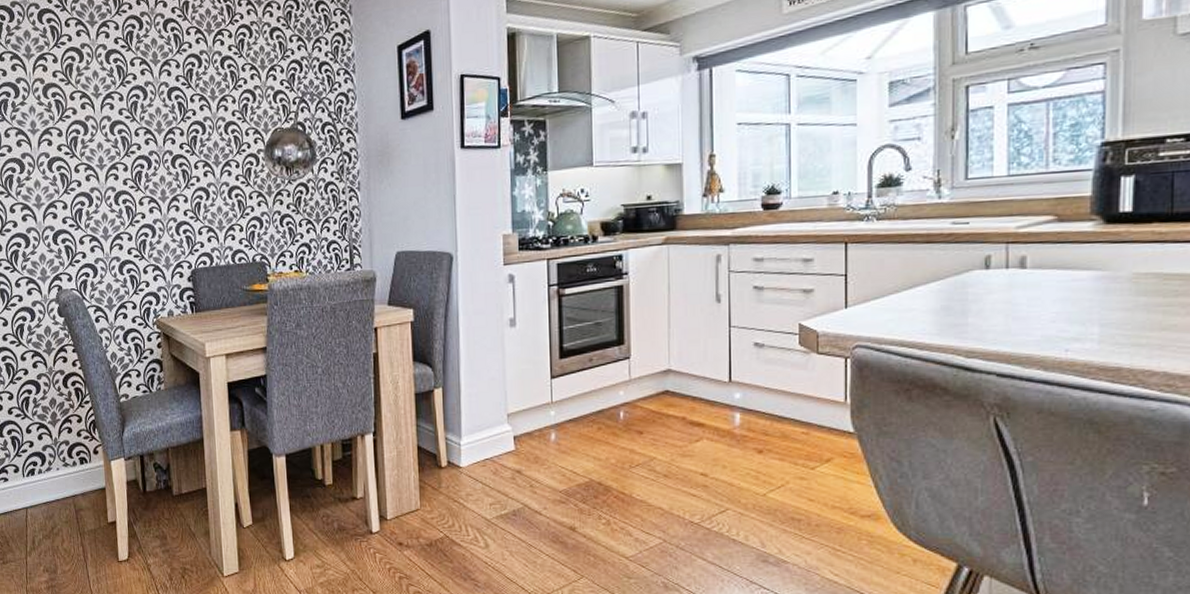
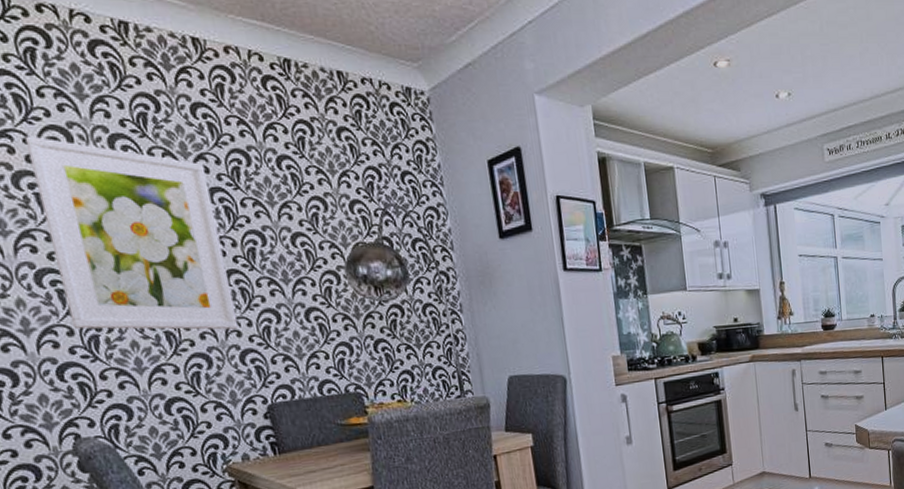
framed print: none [54,56,178,205] -> present [25,135,239,330]

